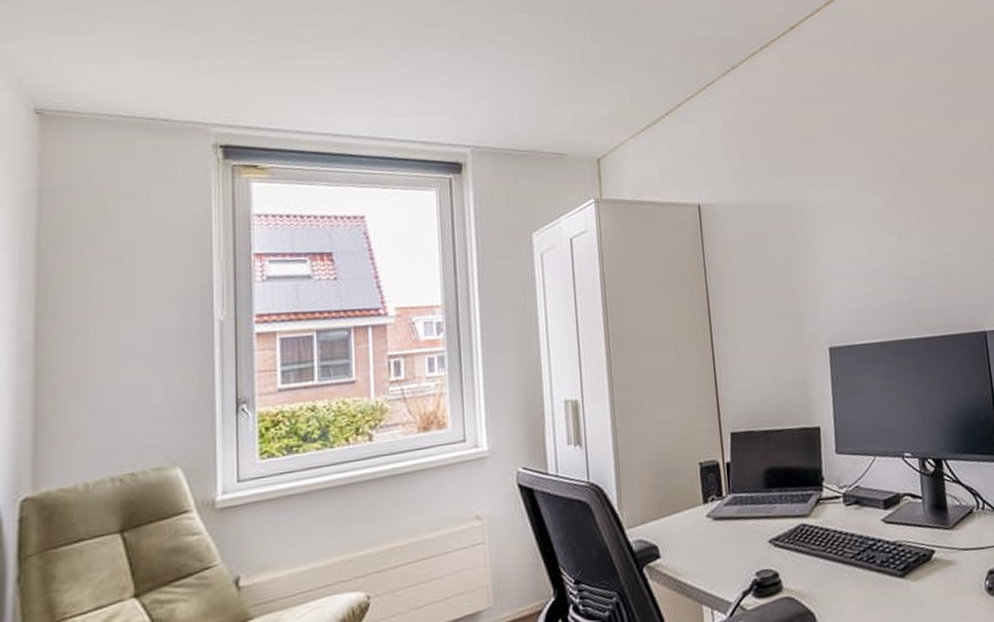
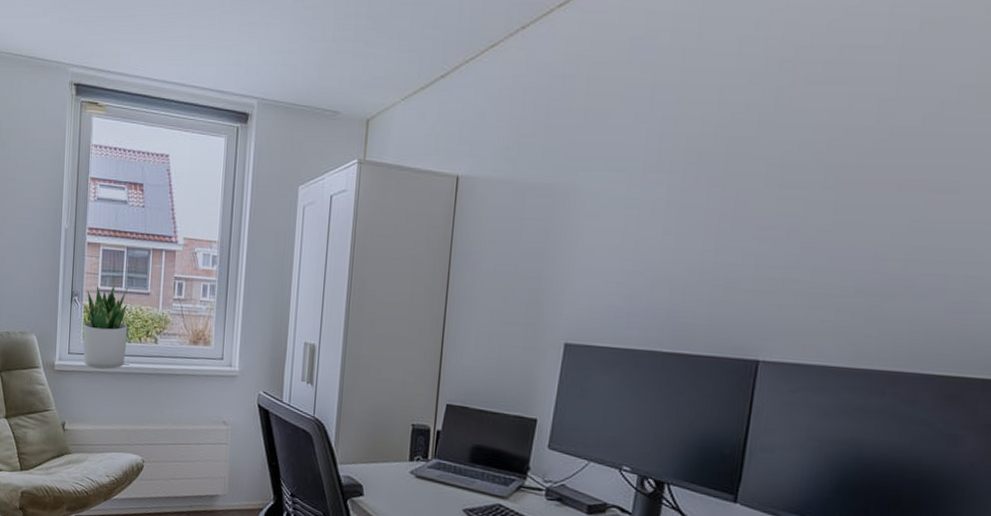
planter: none [256,376,328,493] -> present [83,284,129,370]

